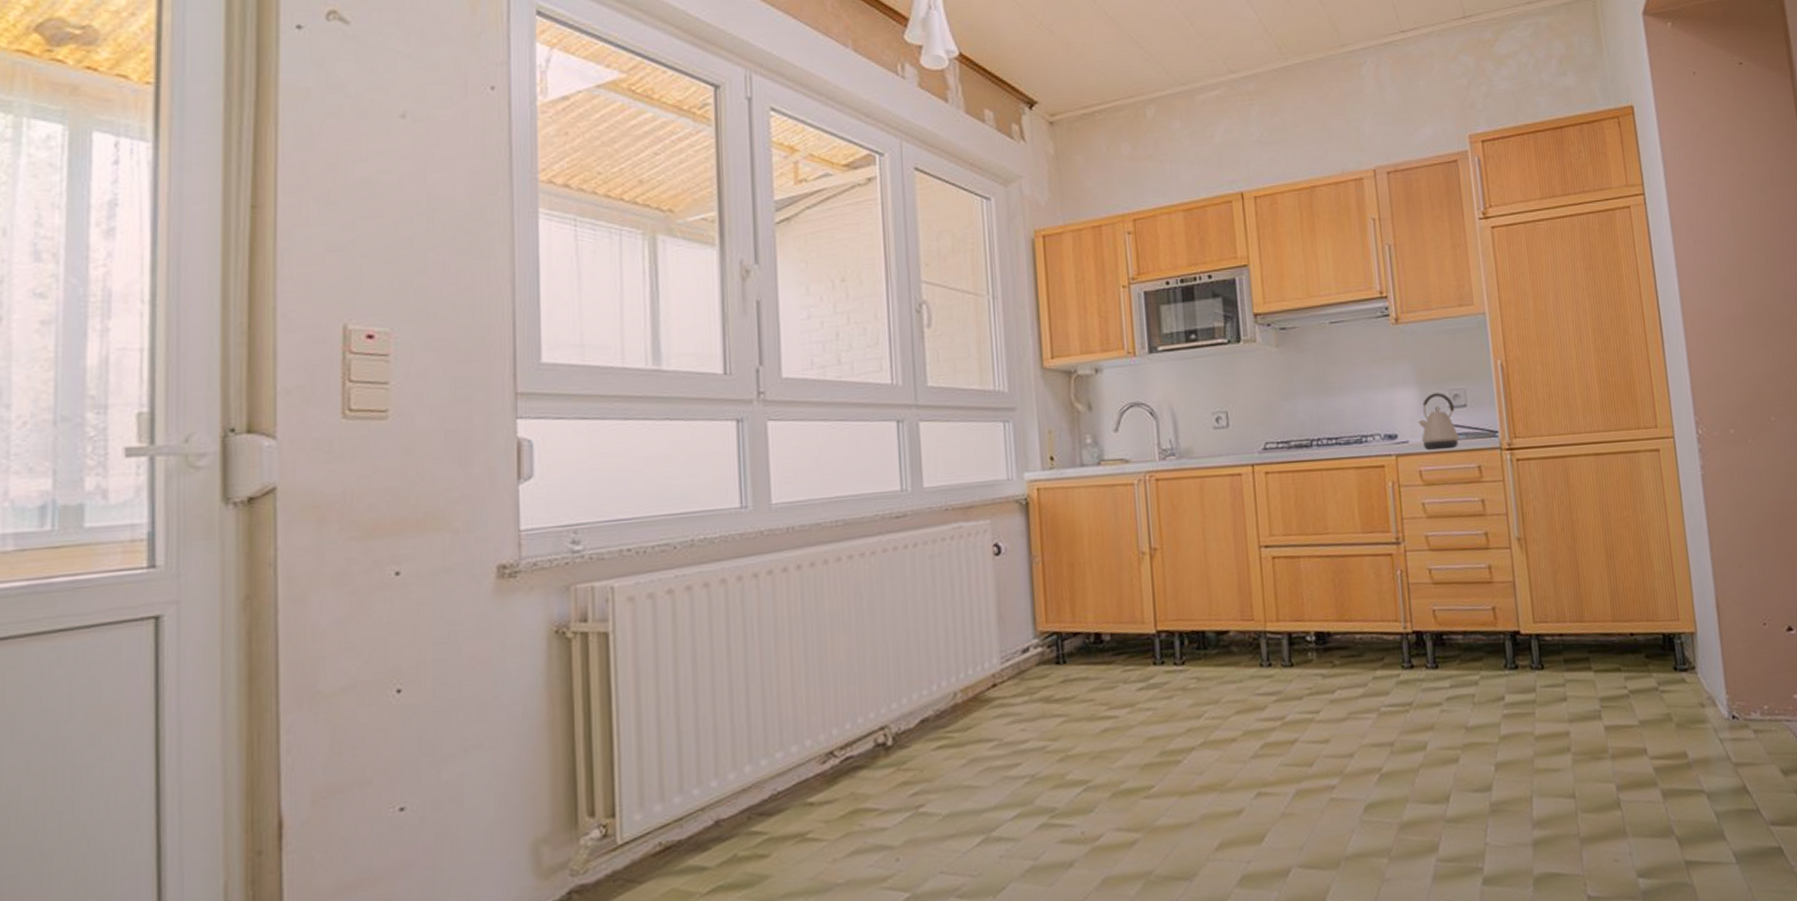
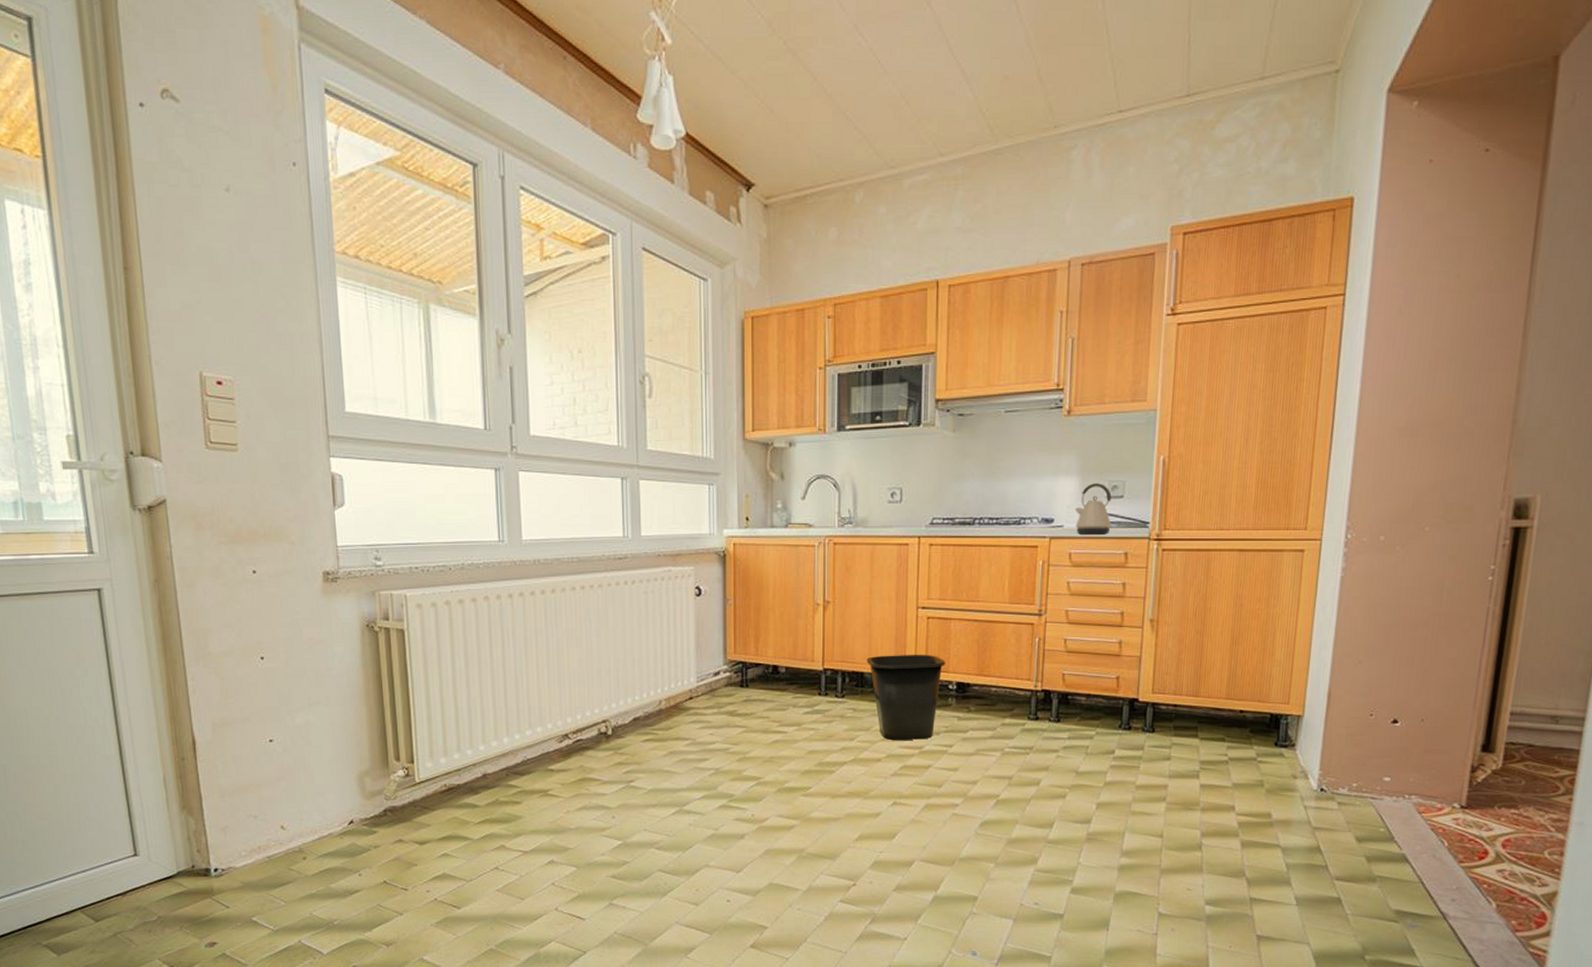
waste bin: none [1206,601,1300,712] -> present [866,654,946,740]

